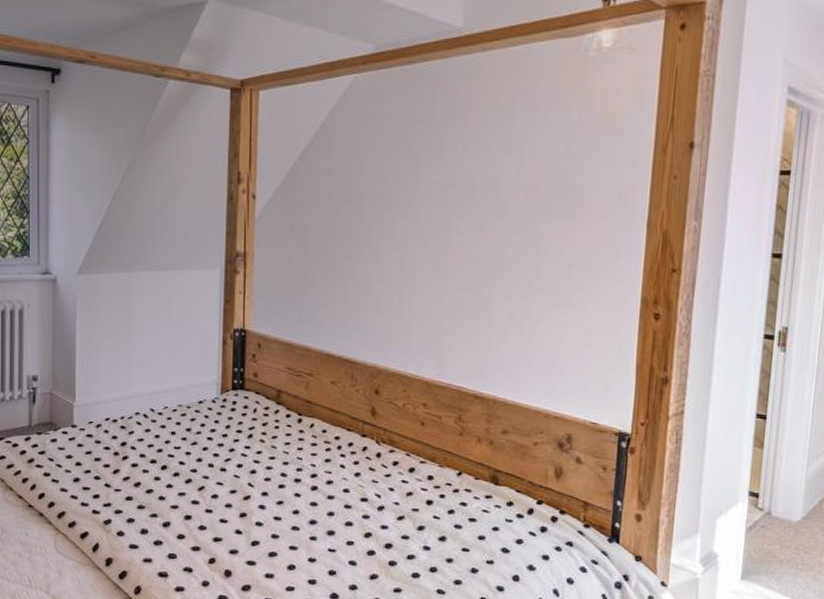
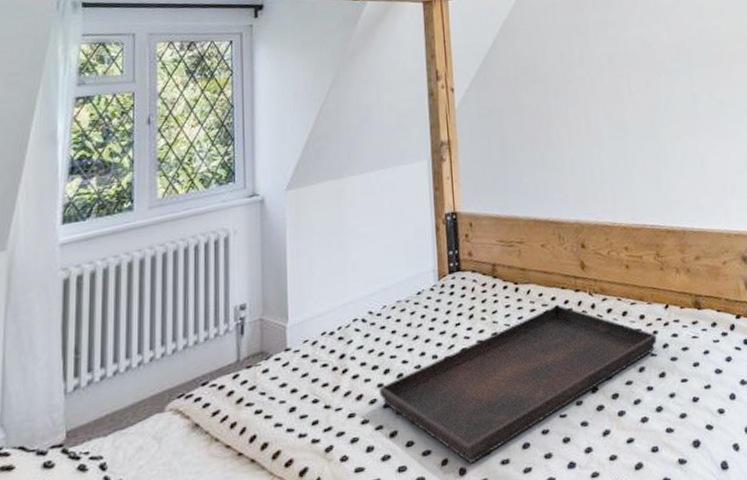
serving tray: none [156,445,443,569] -> present [379,305,657,464]

